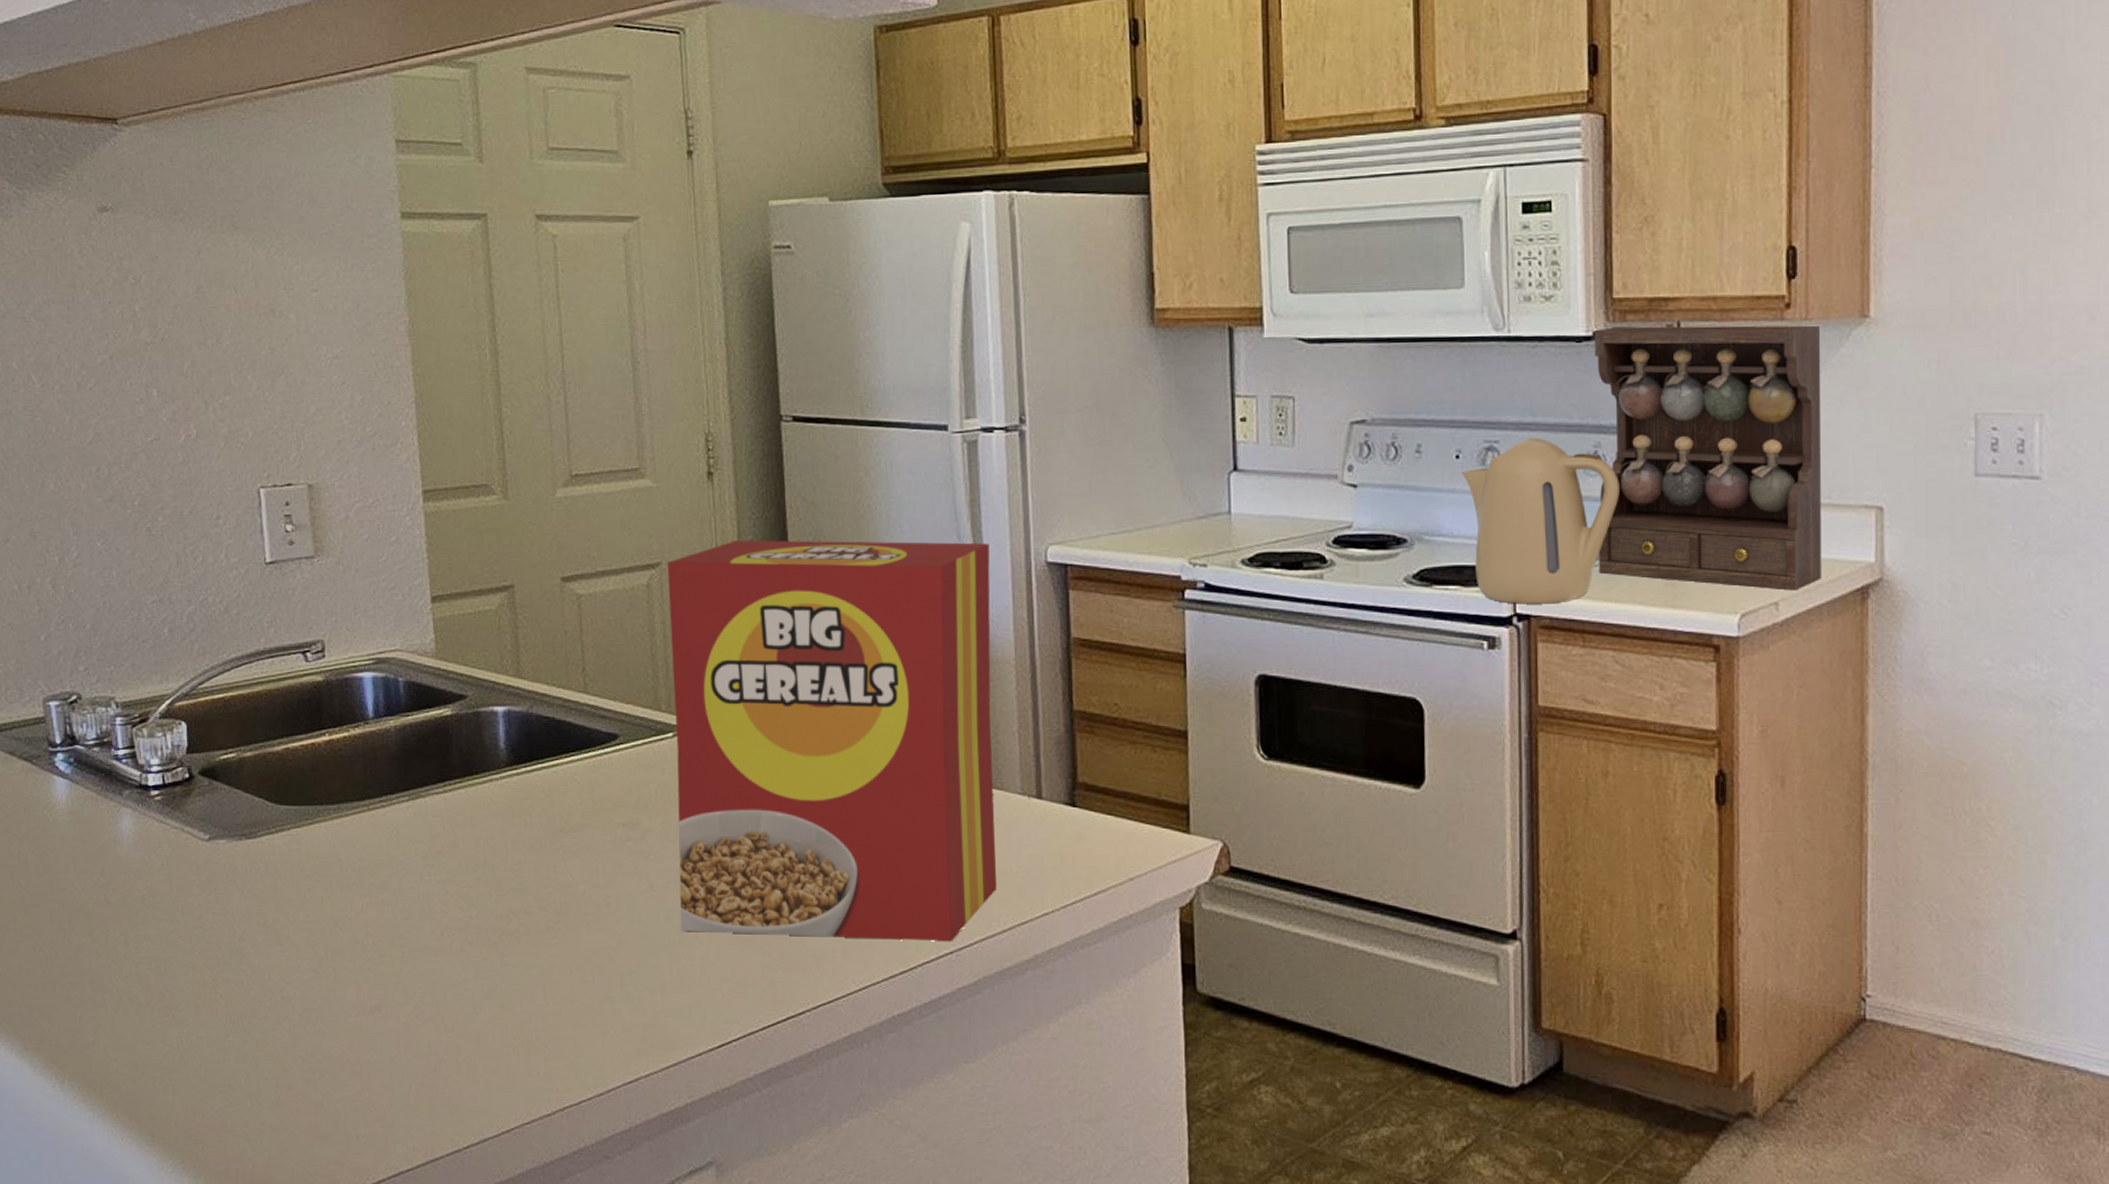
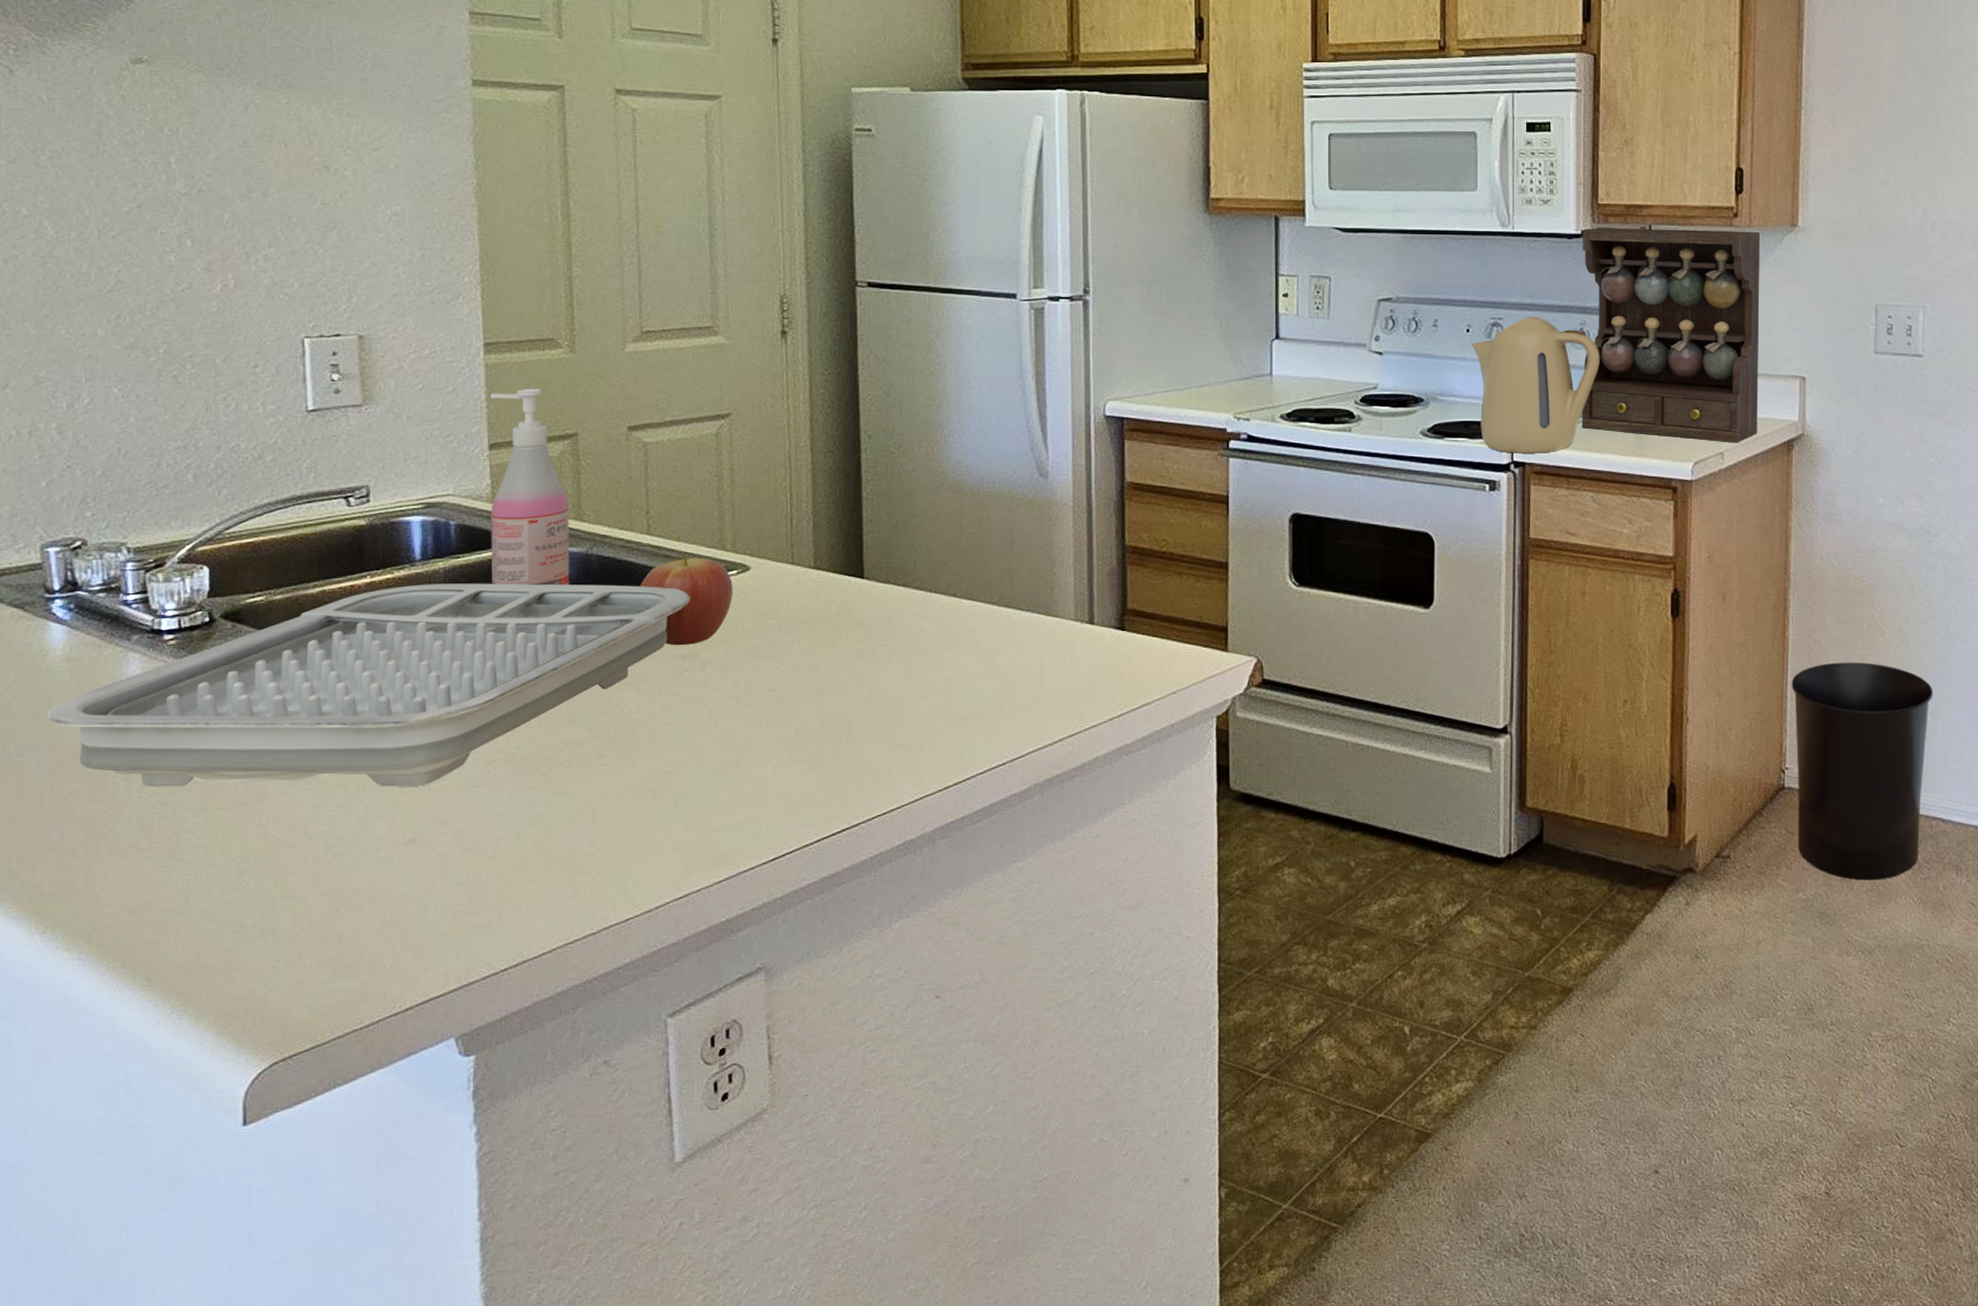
dish rack: none [55,742,628,953] -> present [46,583,690,787]
soap dispenser: none [430,538,513,747] -> present [490,389,570,586]
fruit: none [579,714,670,813] -> present [640,554,733,646]
cereal box: present [667,540,998,942] -> none [737,394,1052,755]
waste bin: none [1872,866,2062,1141] -> present [1791,662,1933,881]

